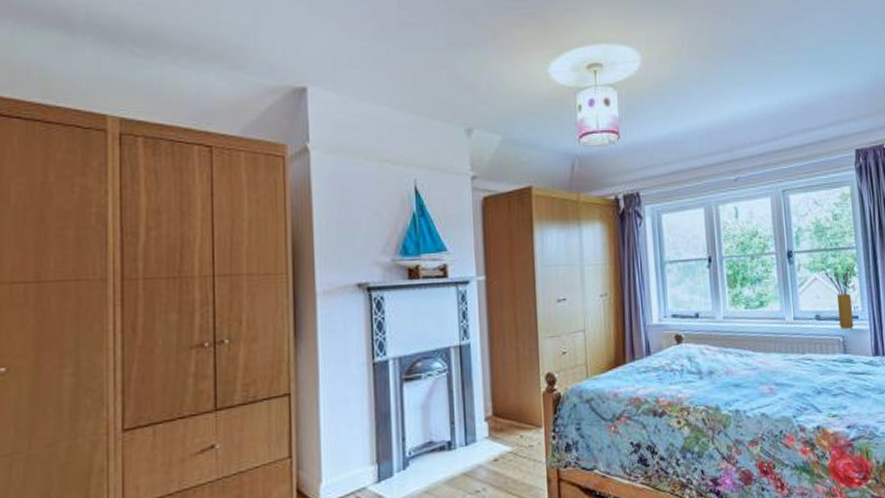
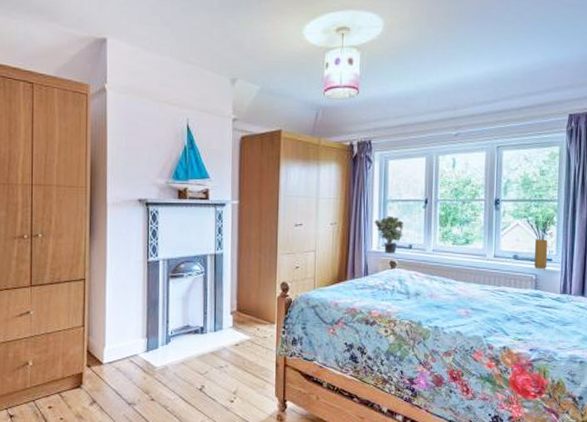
potted plant: none [652,279,688,325] -> present [374,215,404,253]

